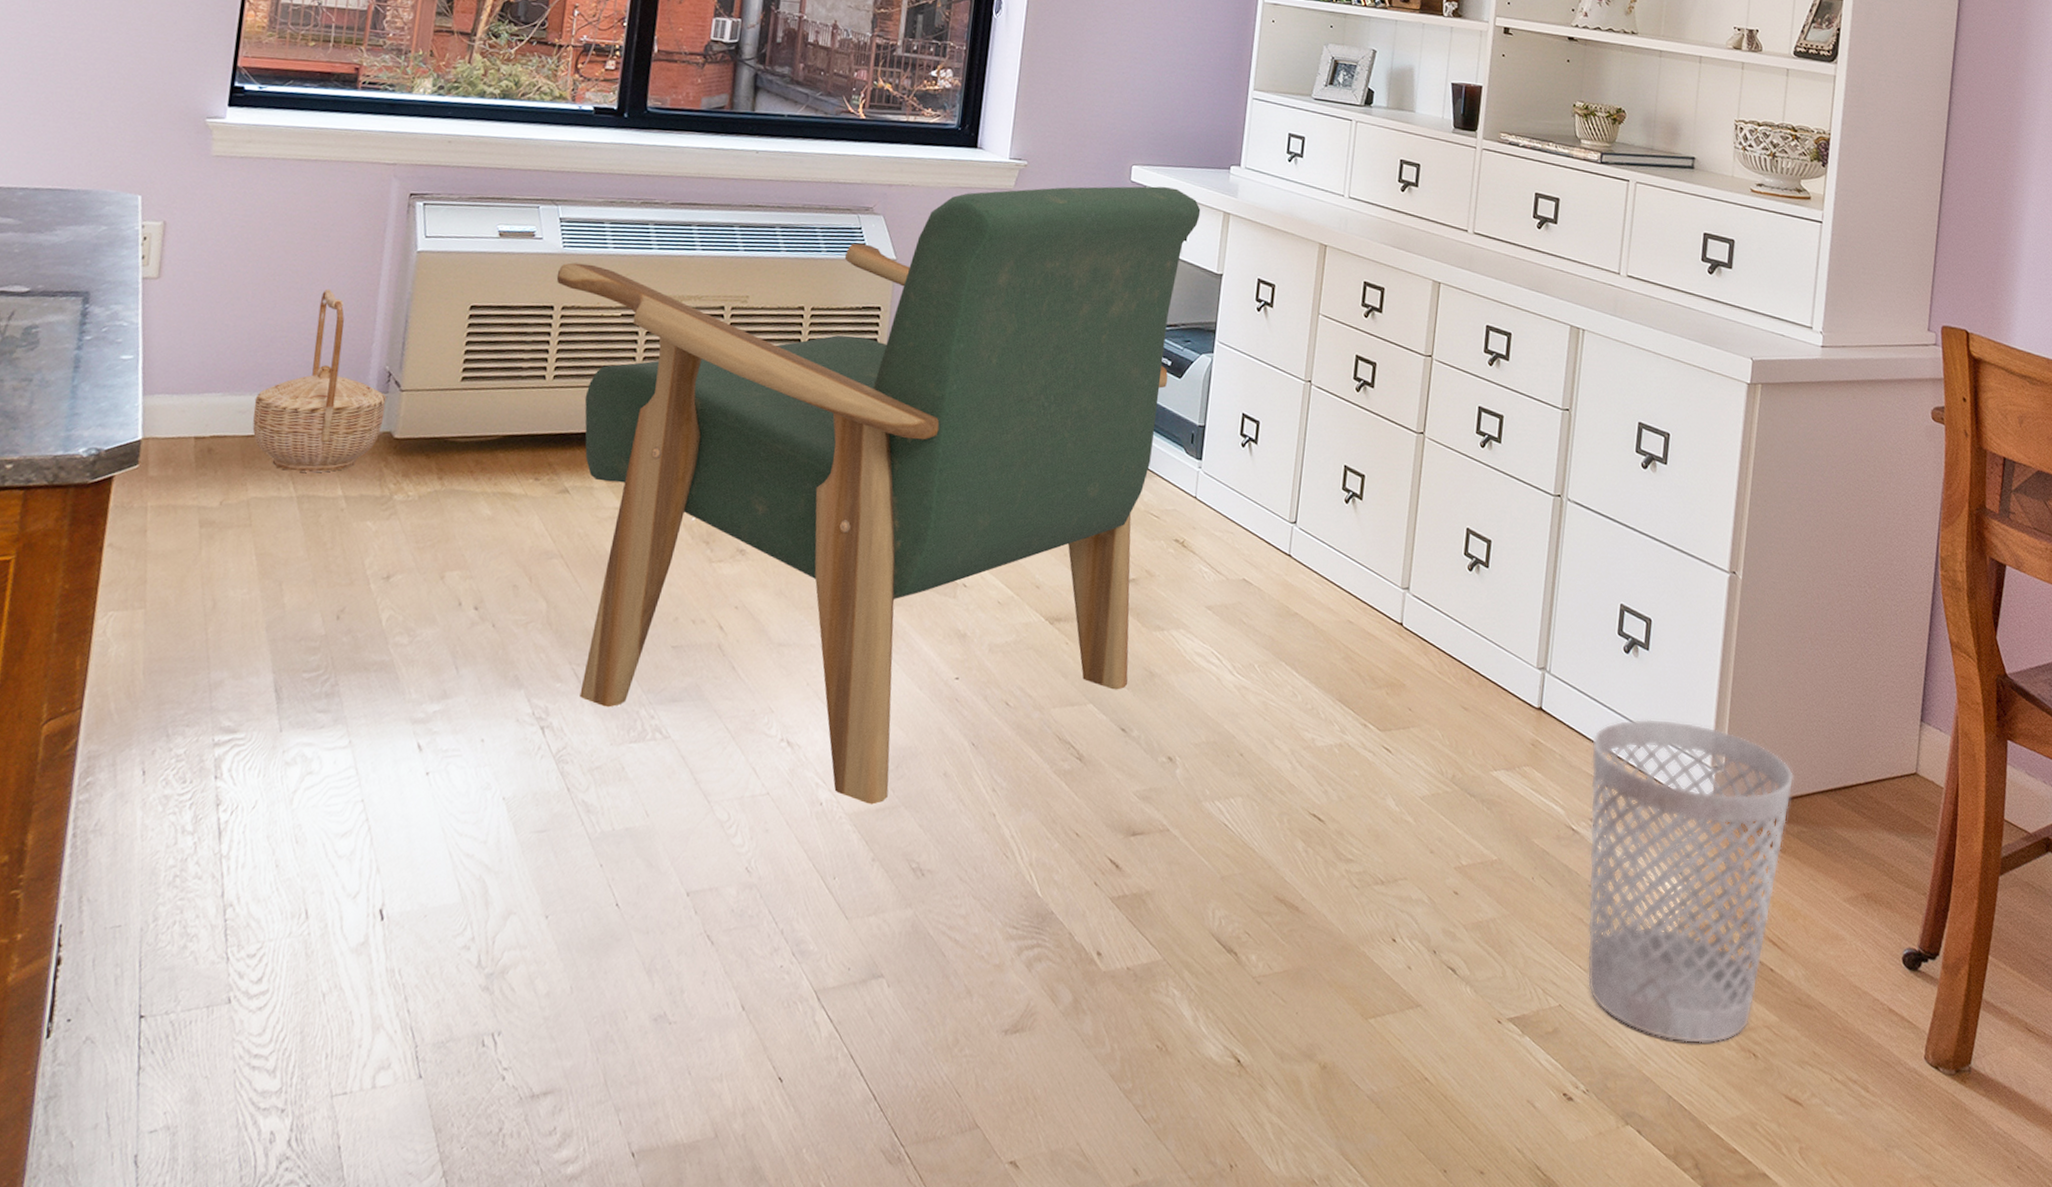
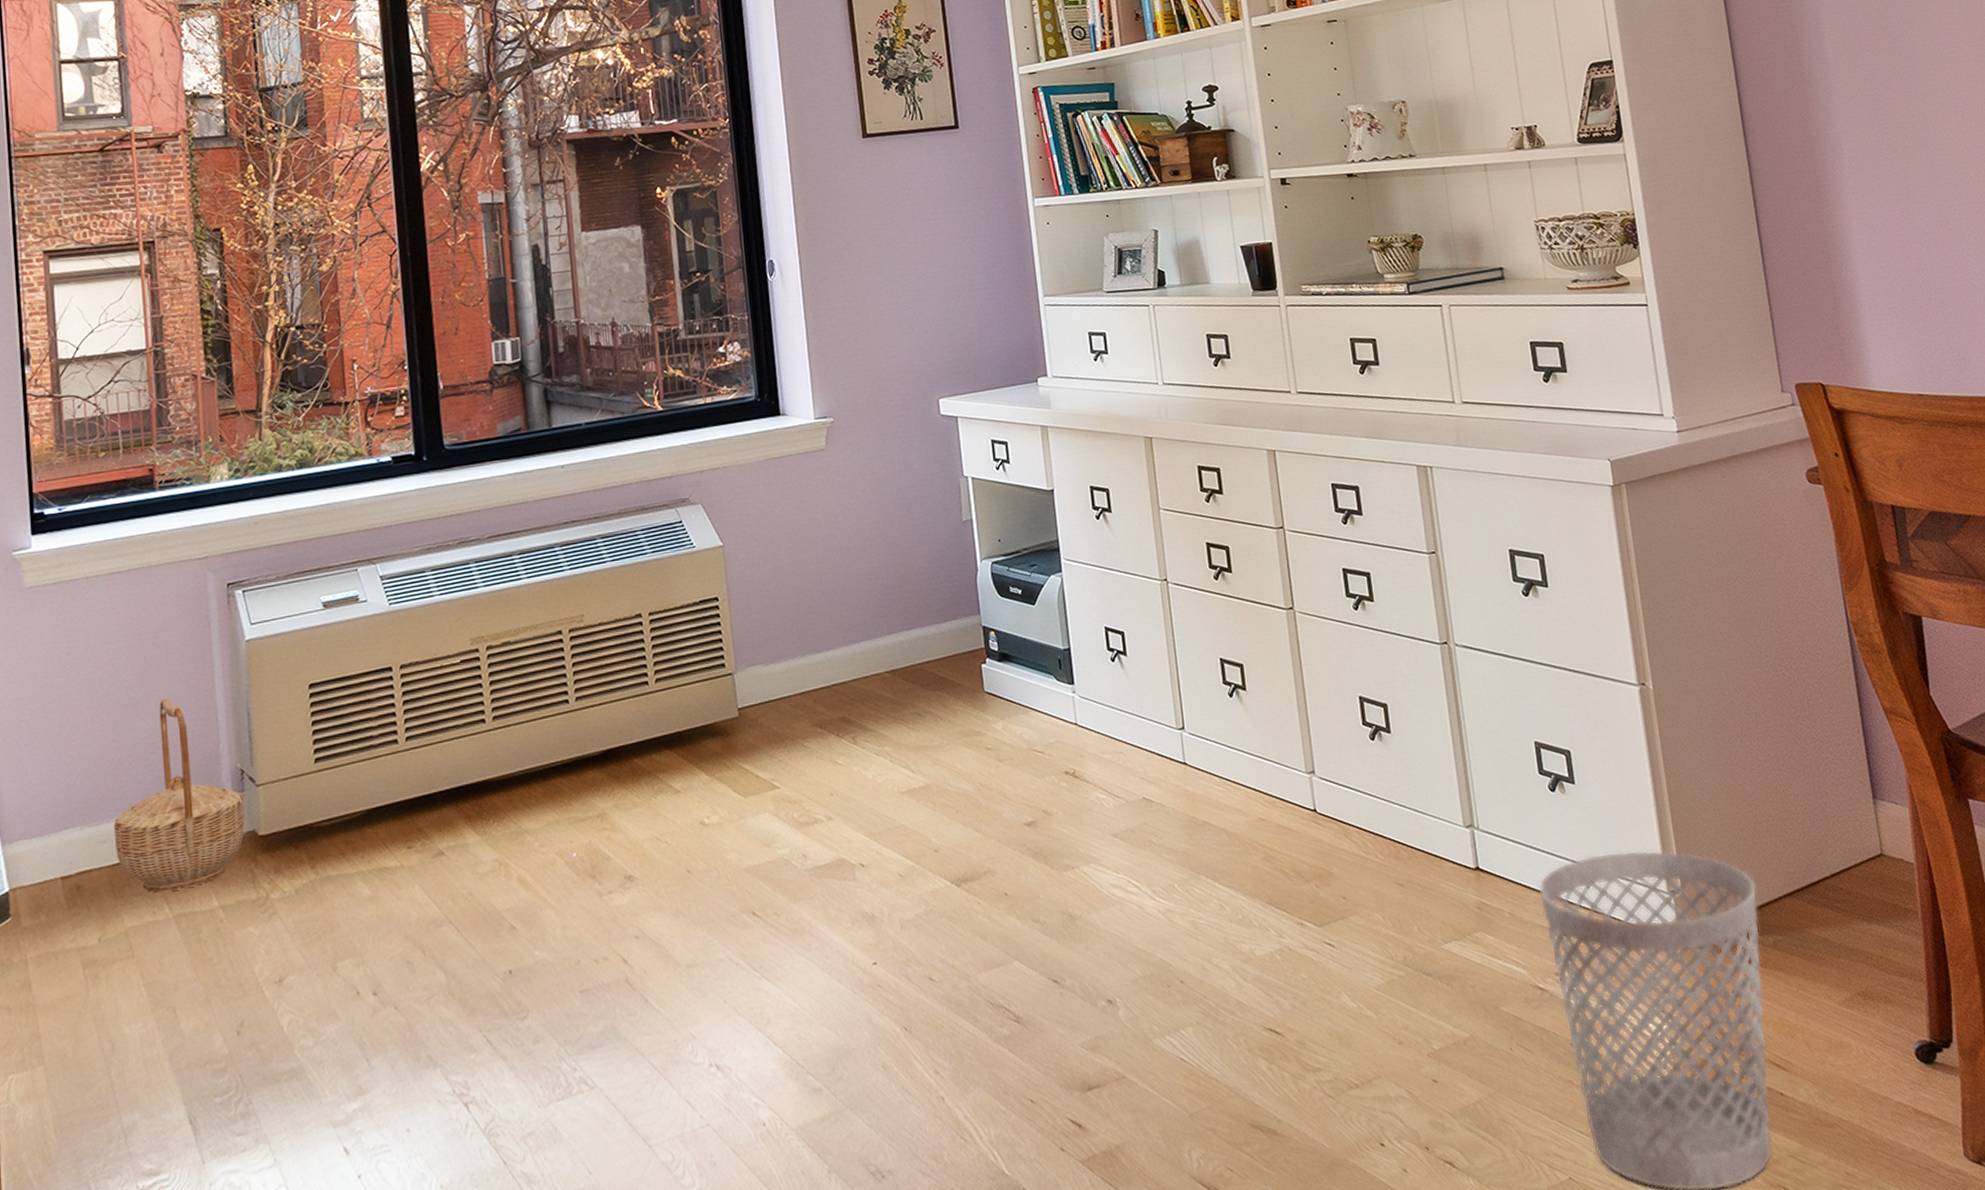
armchair: present [556,186,1201,805] -> none [388,412,1049,1115]

